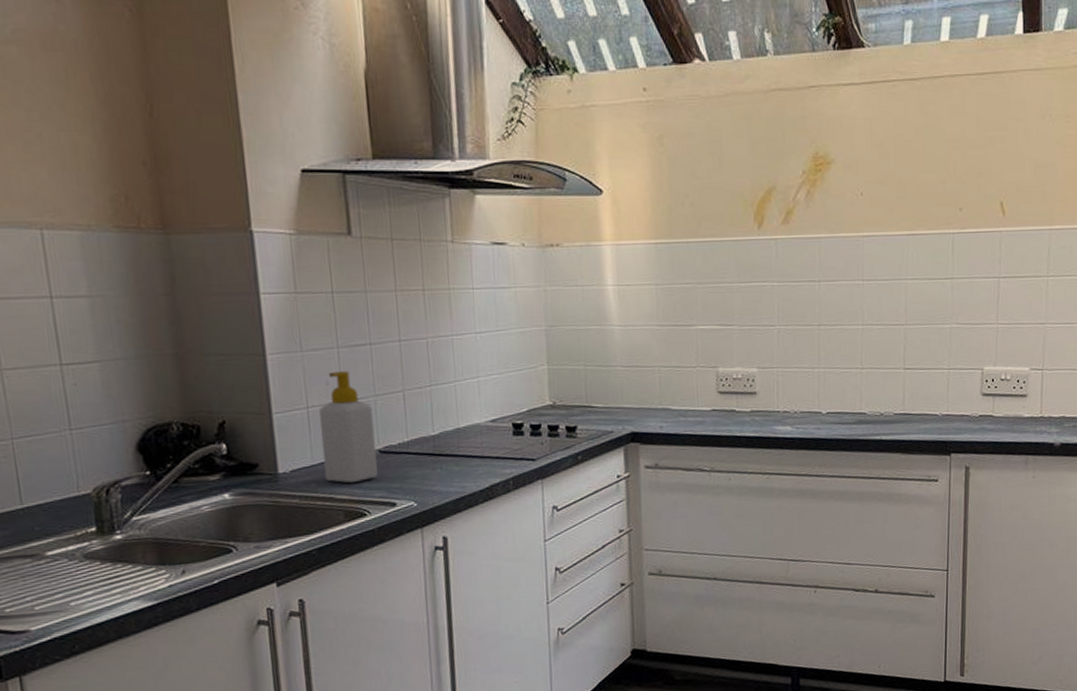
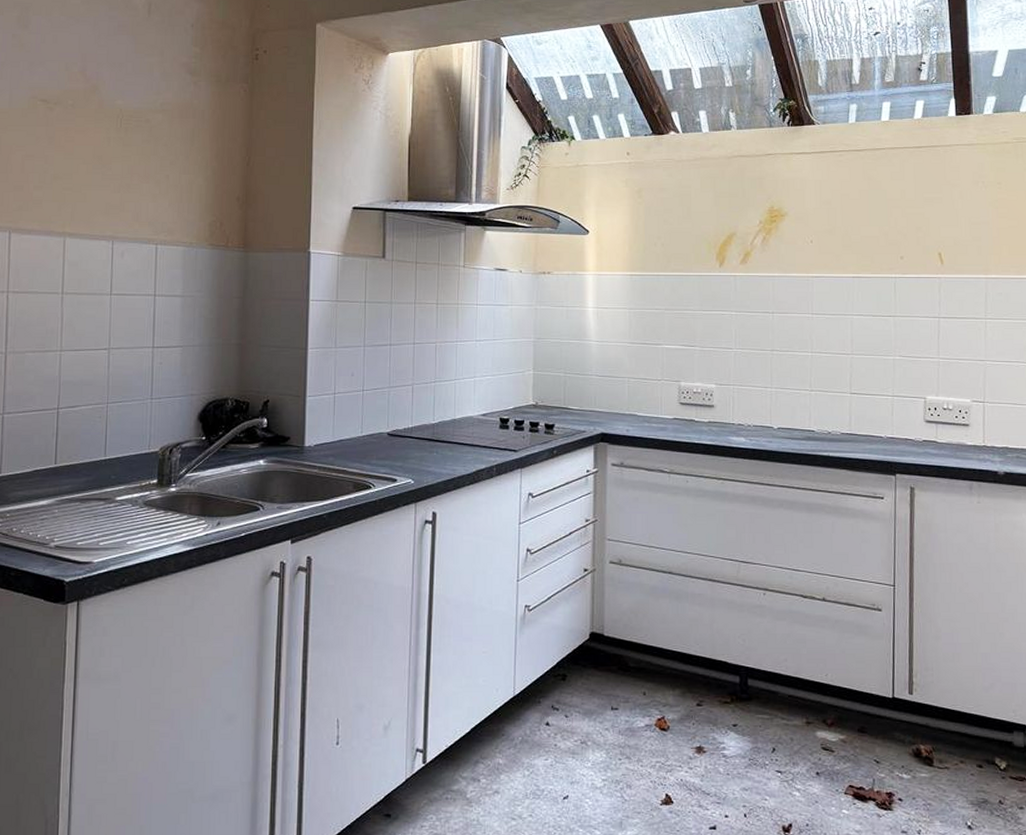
soap bottle: present [319,371,378,484] -> none [342,365,386,460]

